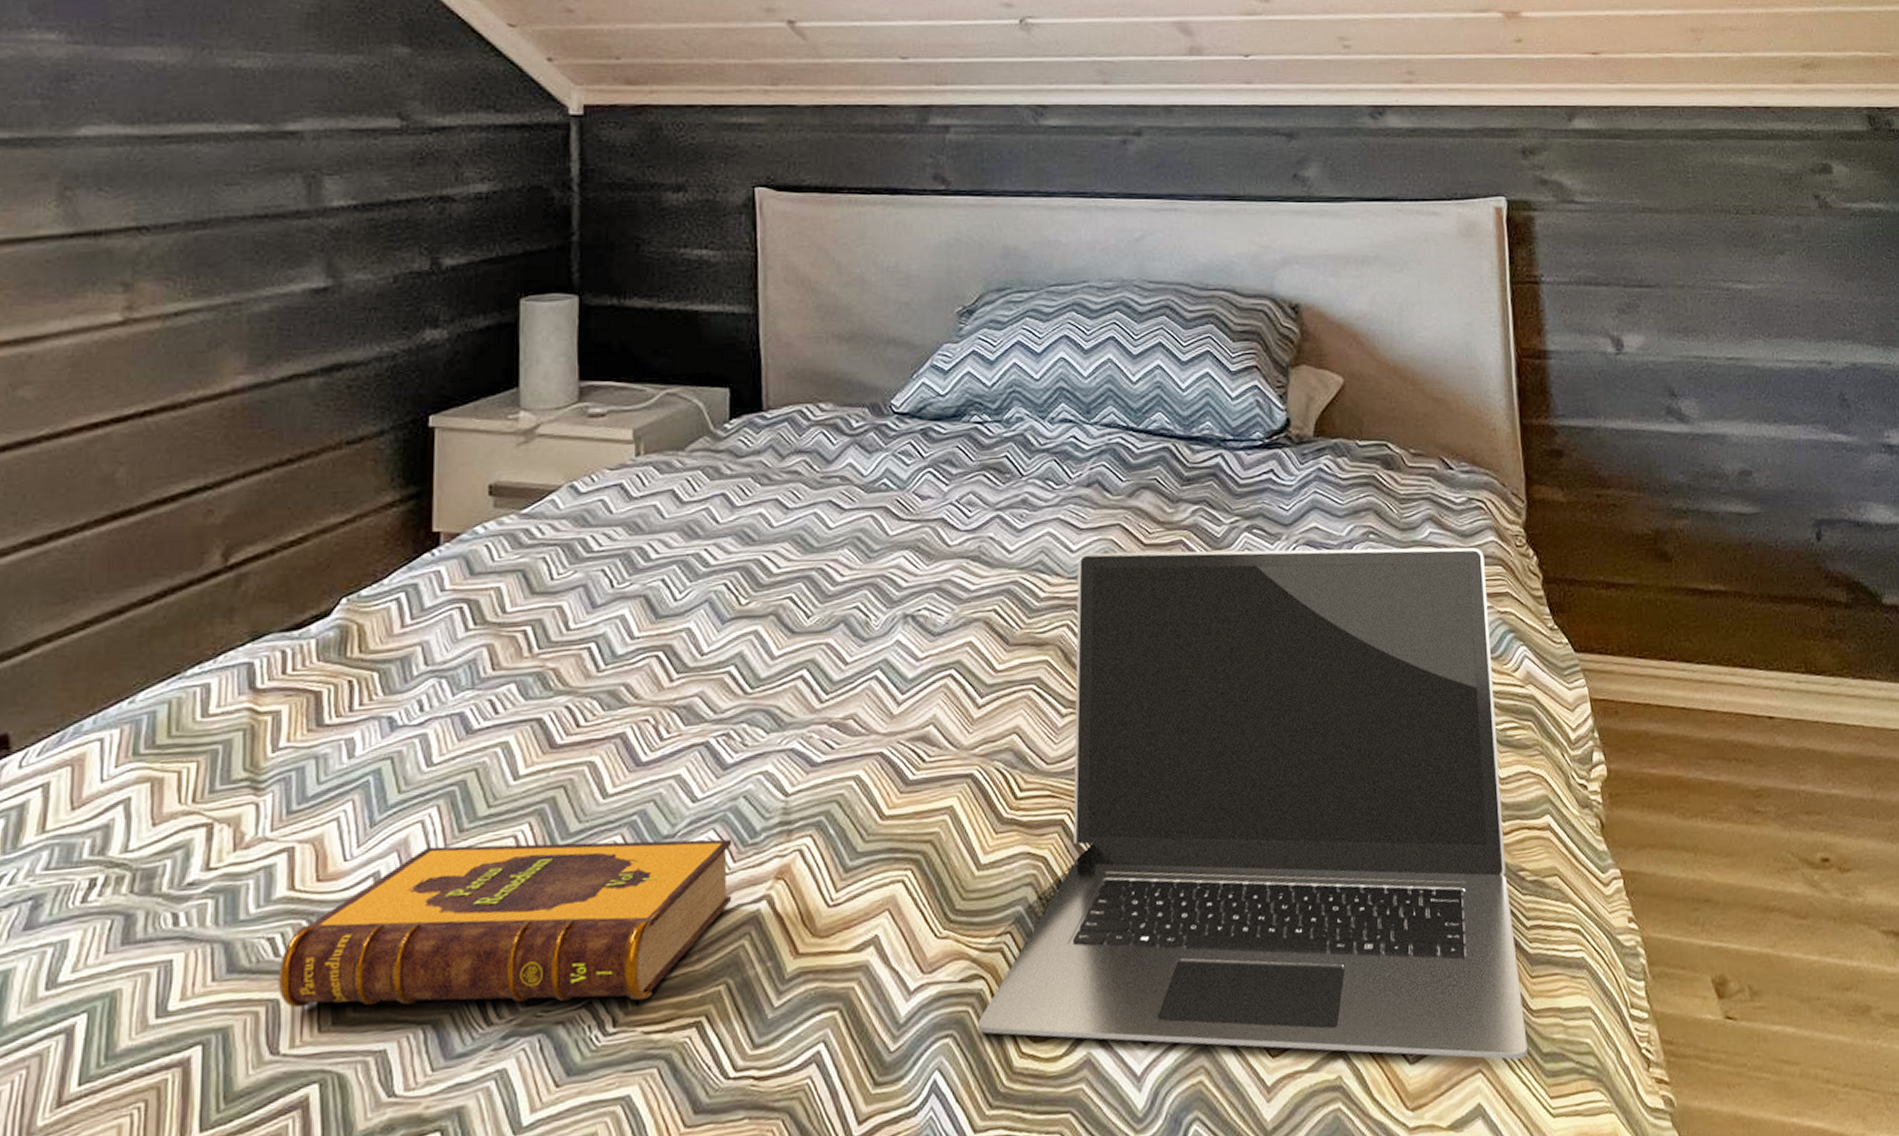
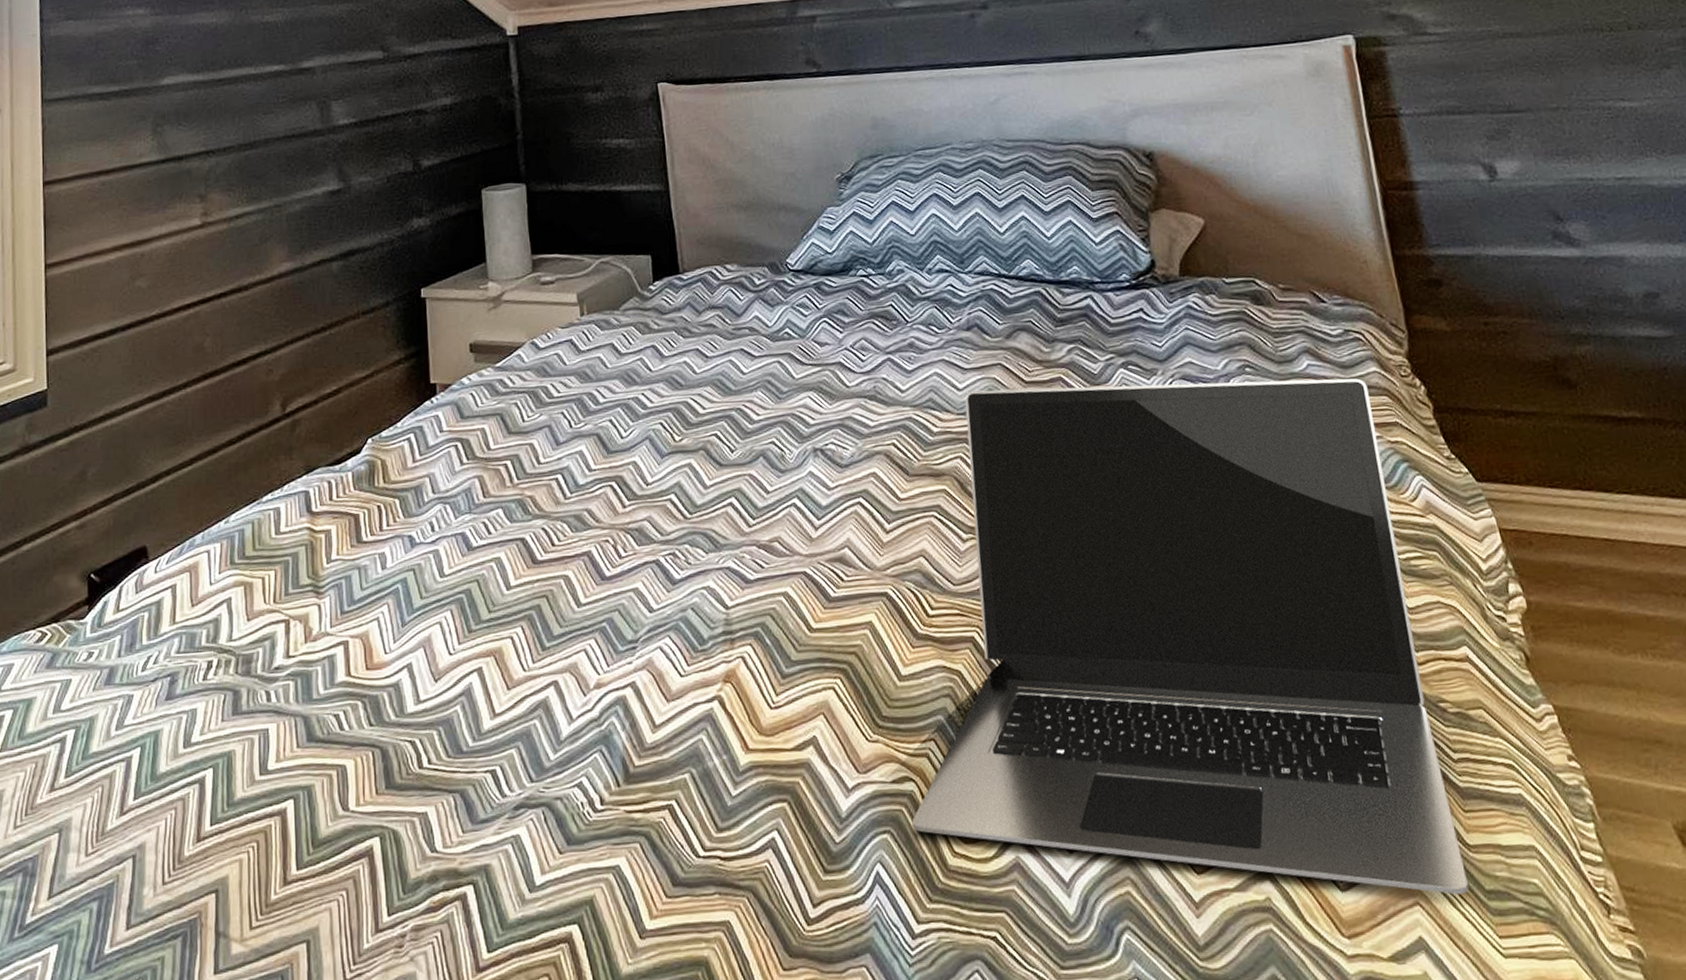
hardback book: present [278,839,732,1008] -> none [343,644,689,783]

